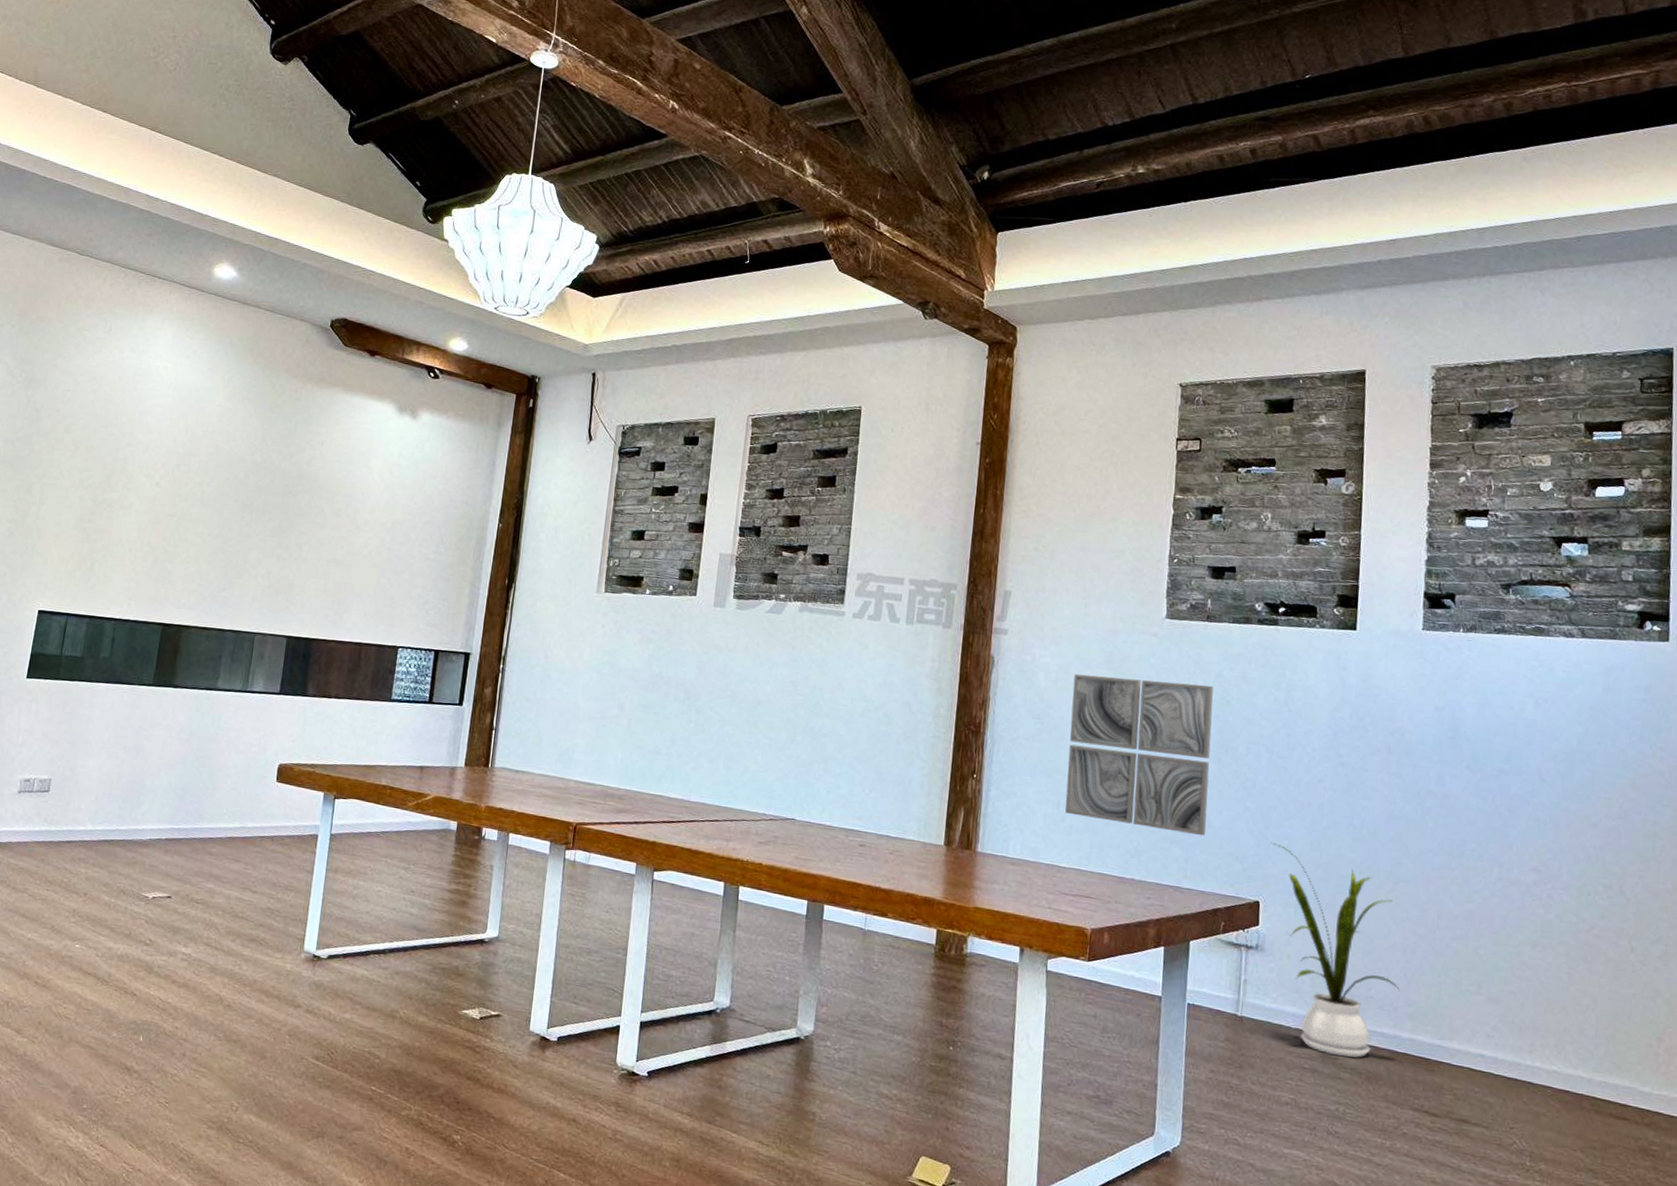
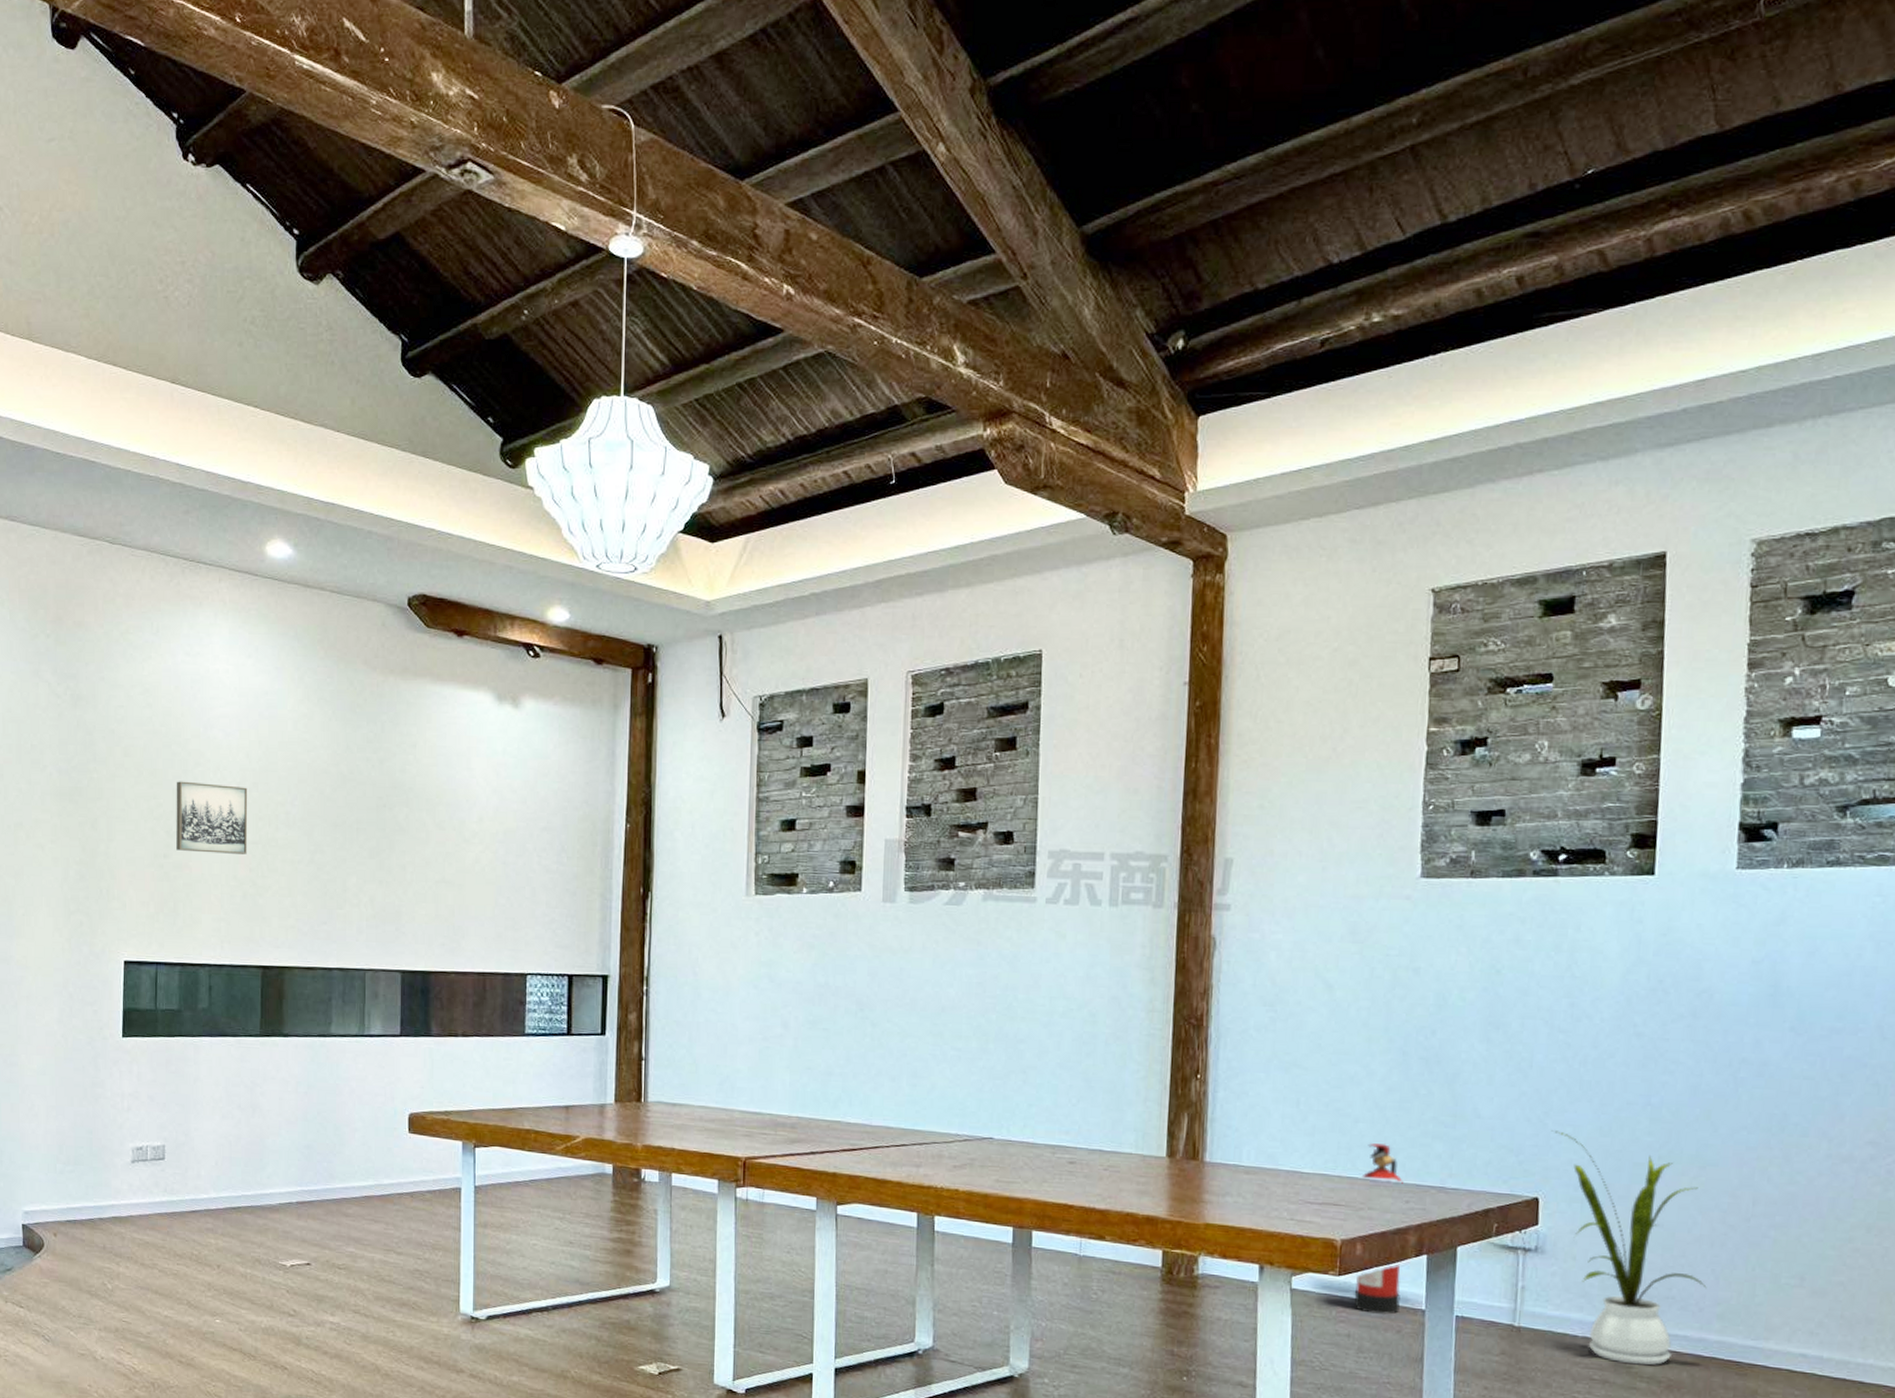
wall art: none [100,457,171,525] -> present [176,781,248,854]
wall art: present [1065,673,1214,836] -> none [1306,950,1480,1128]
fire extinguisher: none [1101,844,1145,999] -> present [1354,1143,1403,1315]

